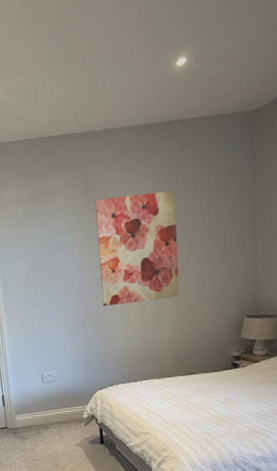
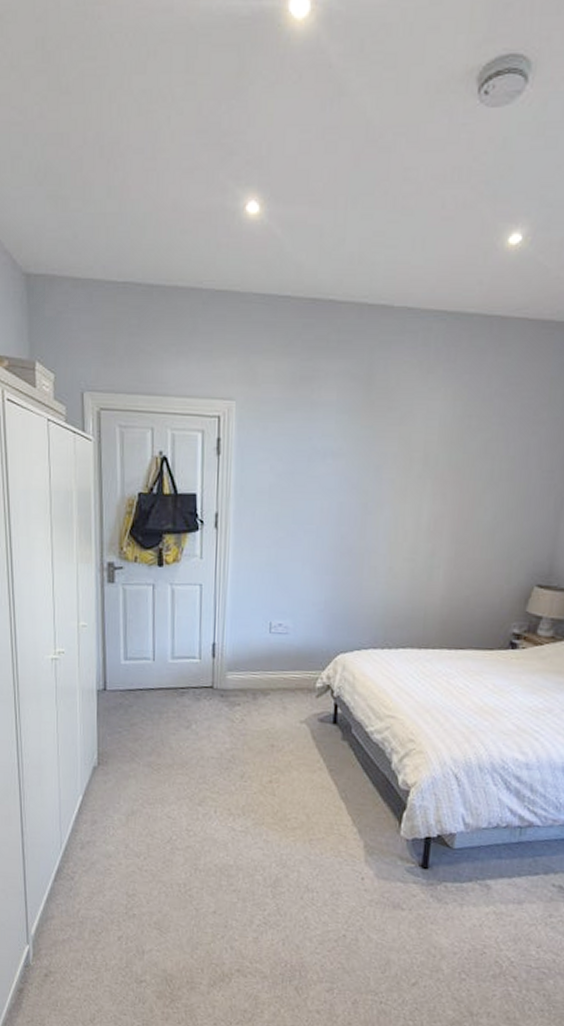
wall art: present [95,190,180,306] -> none [364,399,480,548]

